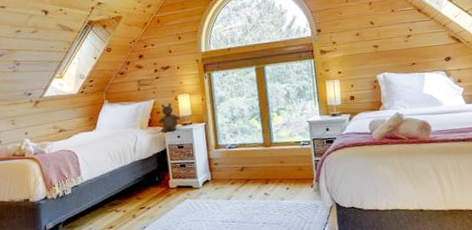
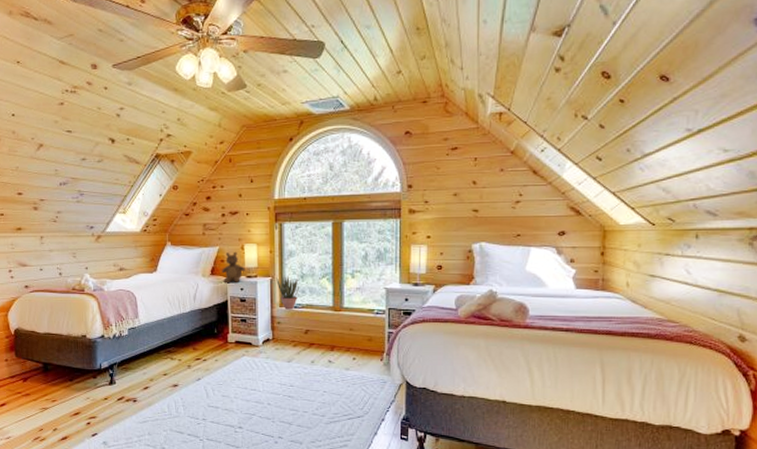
potted plant: none [210,119,231,151] -> present [276,275,299,310]

